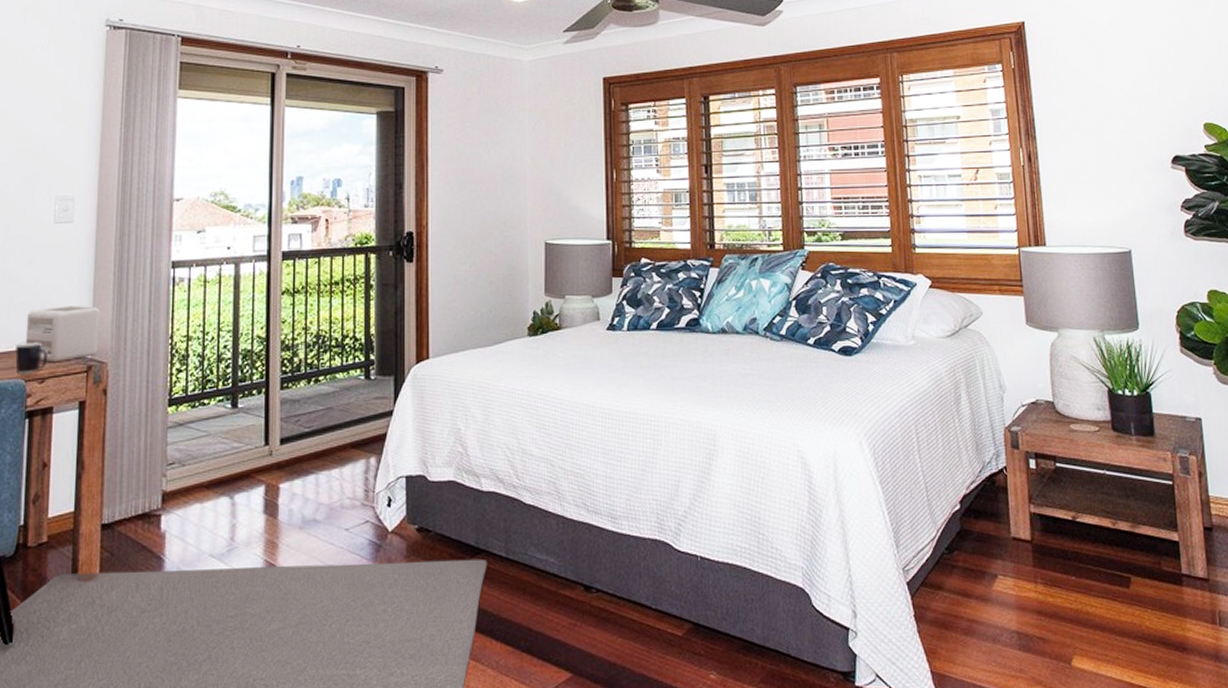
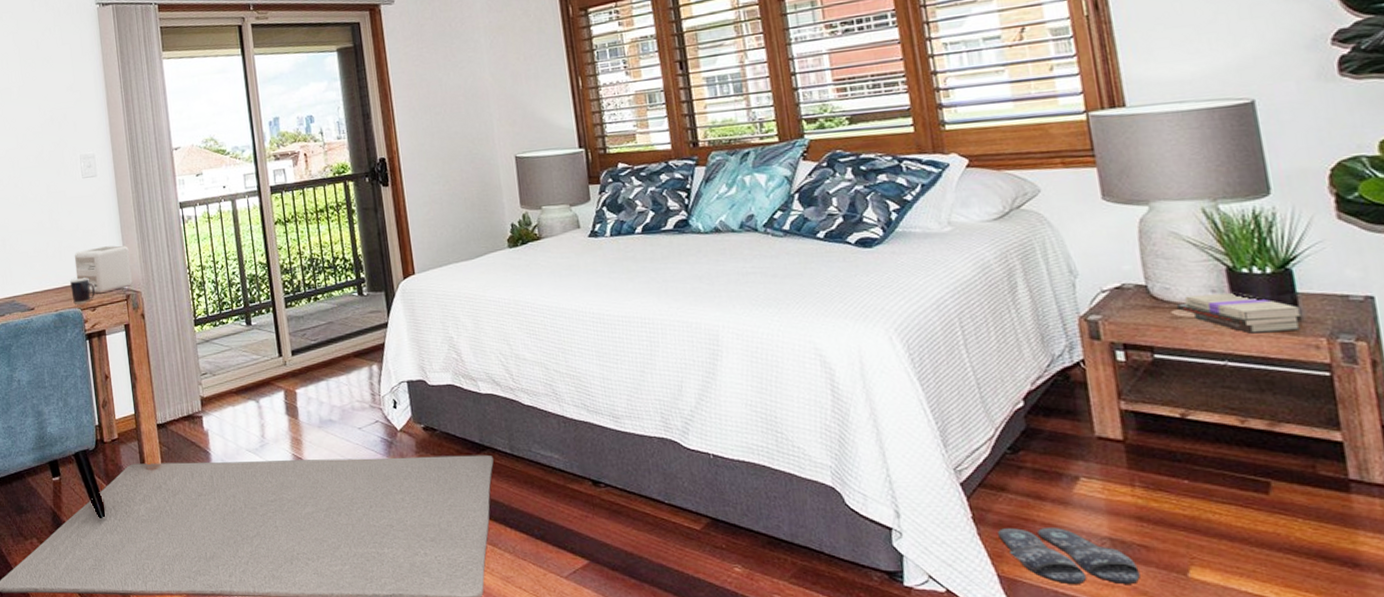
slippers: none [933,623,1038,678] -> present [998,528,1140,585]
books: none [1073,411,1156,447] -> present [1176,293,1302,334]

